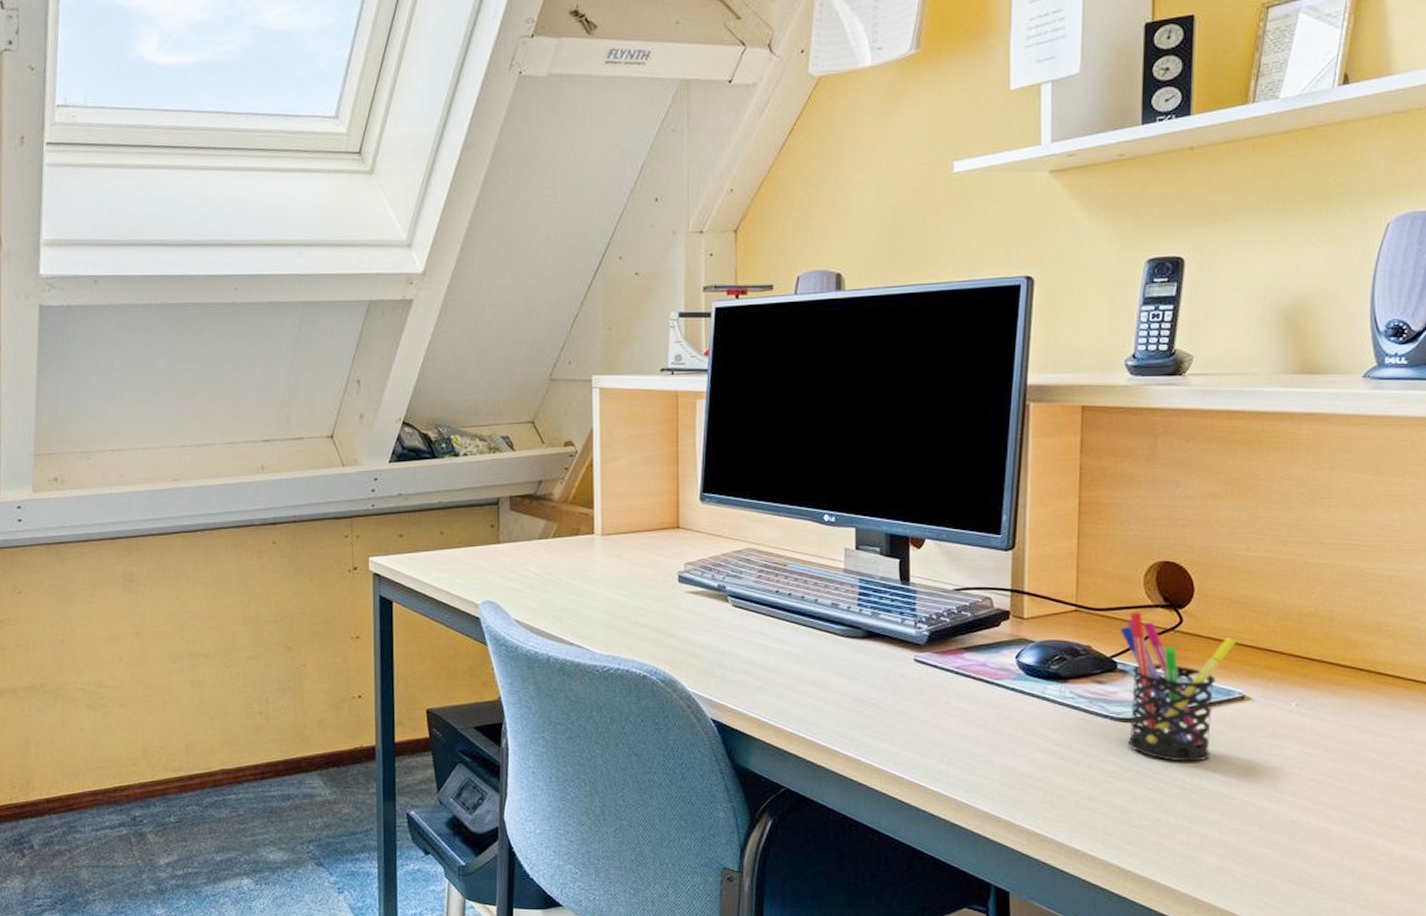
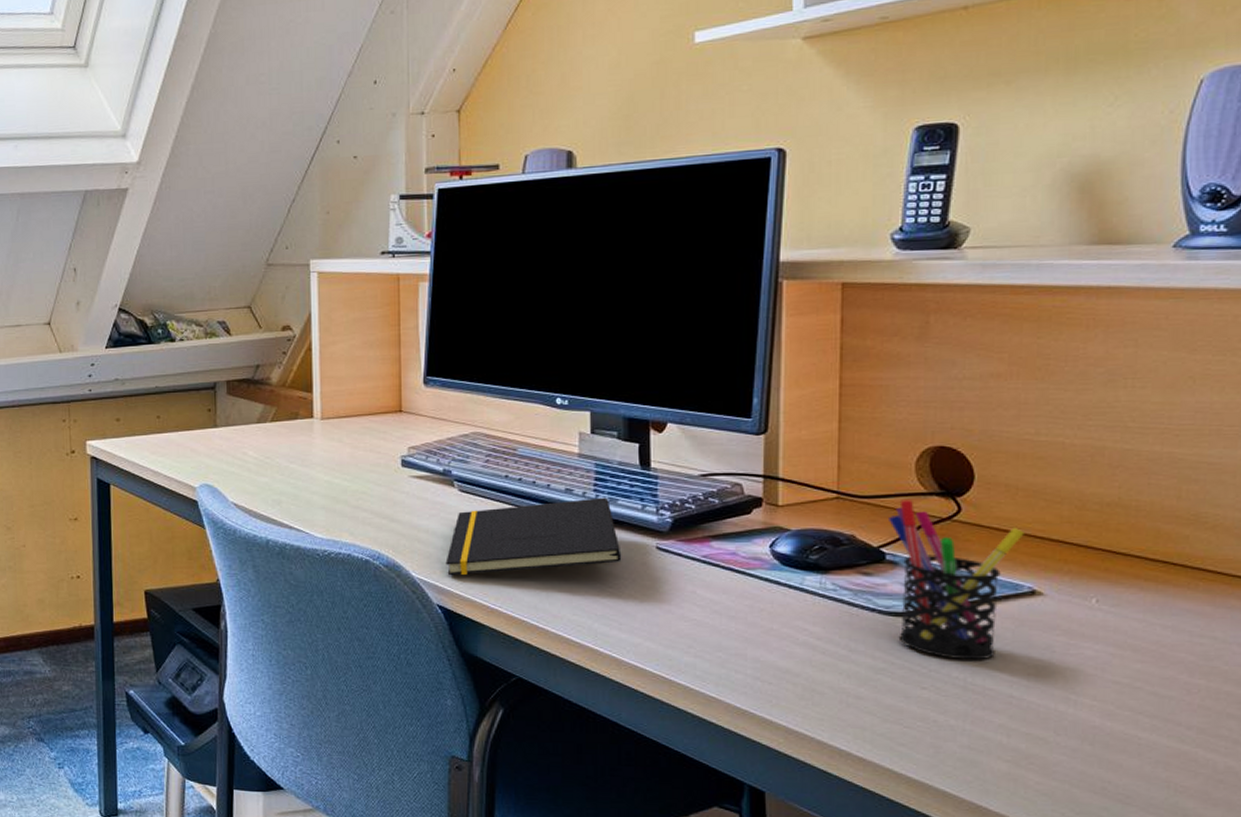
notepad: none [719,612,883,690] -> present [445,497,622,576]

